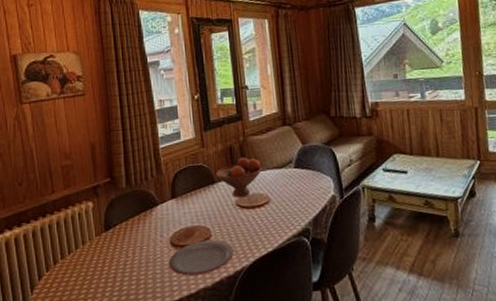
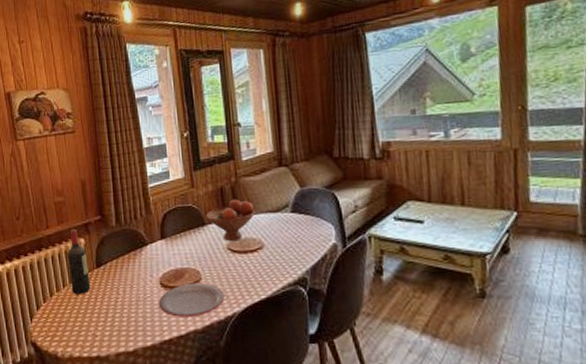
wine bottle: none [73,192,98,261] -> present [67,228,91,295]

